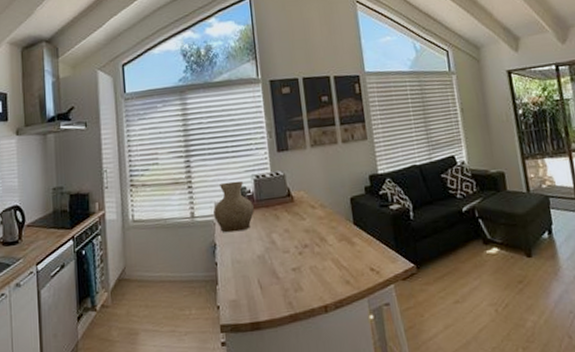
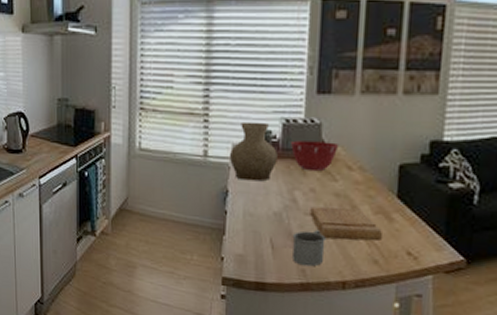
mixing bowl: none [262,188,302,215] -> present [290,140,339,172]
mug: none [276,264,305,299] -> present [292,230,326,267]
cutting board: none [287,239,349,271] -> present [310,206,382,242]

